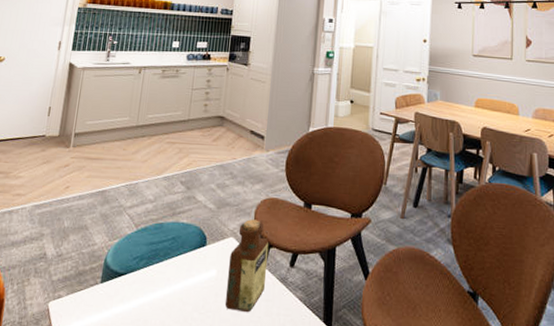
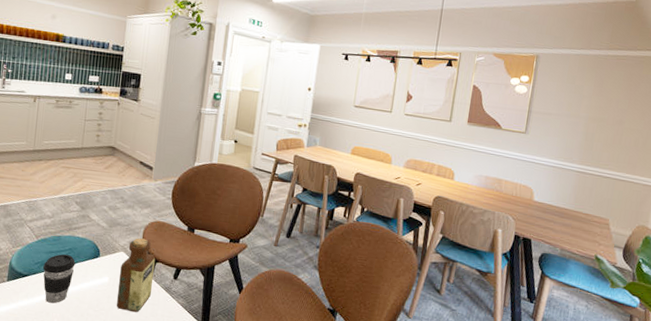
coffee cup: none [142,245,179,308] -> present [43,254,76,304]

